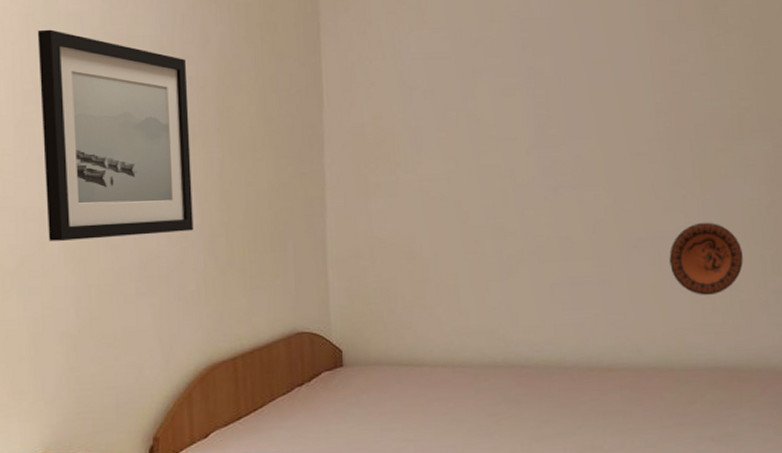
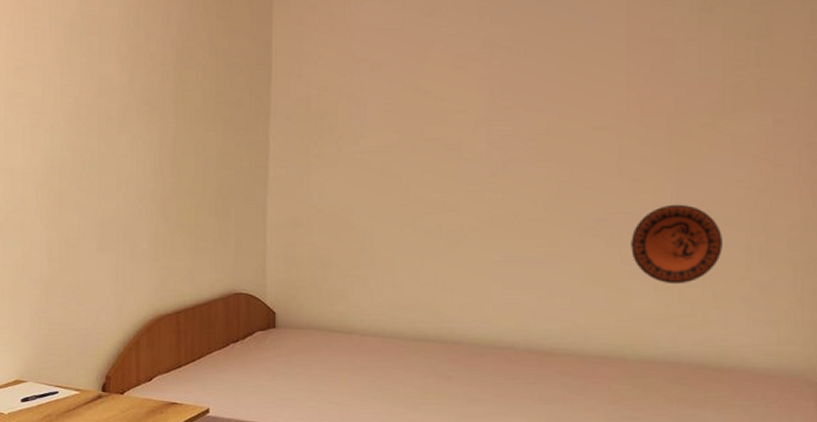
wall art: present [37,29,194,241] -> none [26,13,149,199]

